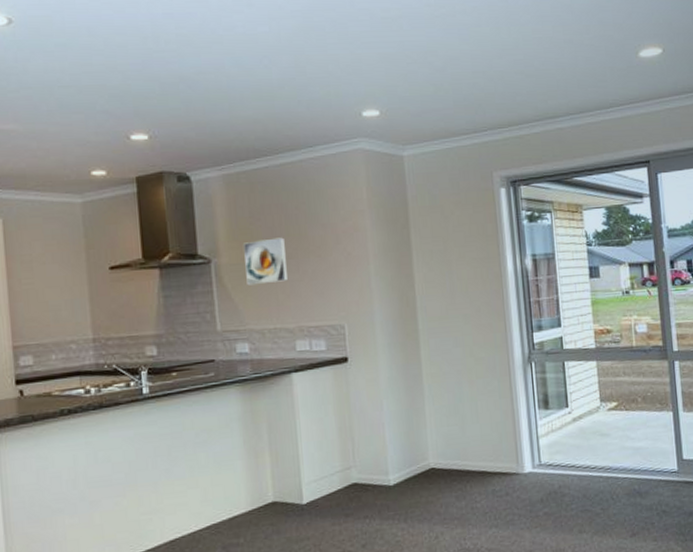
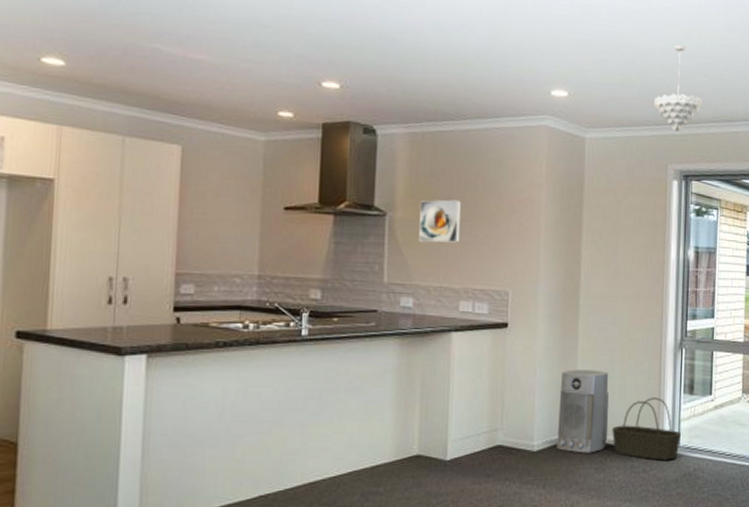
air purifier: none [409,395,465,483] -> present [556,370,610,453]
basket: none [468,416,541,482] -> present [612,397,681,461]
pendant light: none [470,45,521,137] -> present [654,45,702,132]

